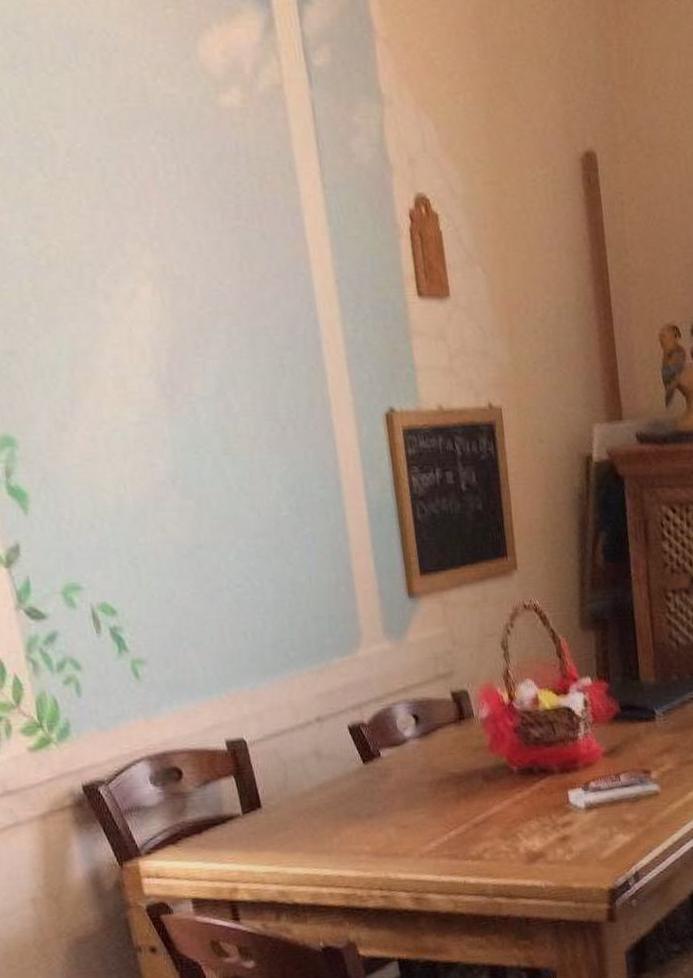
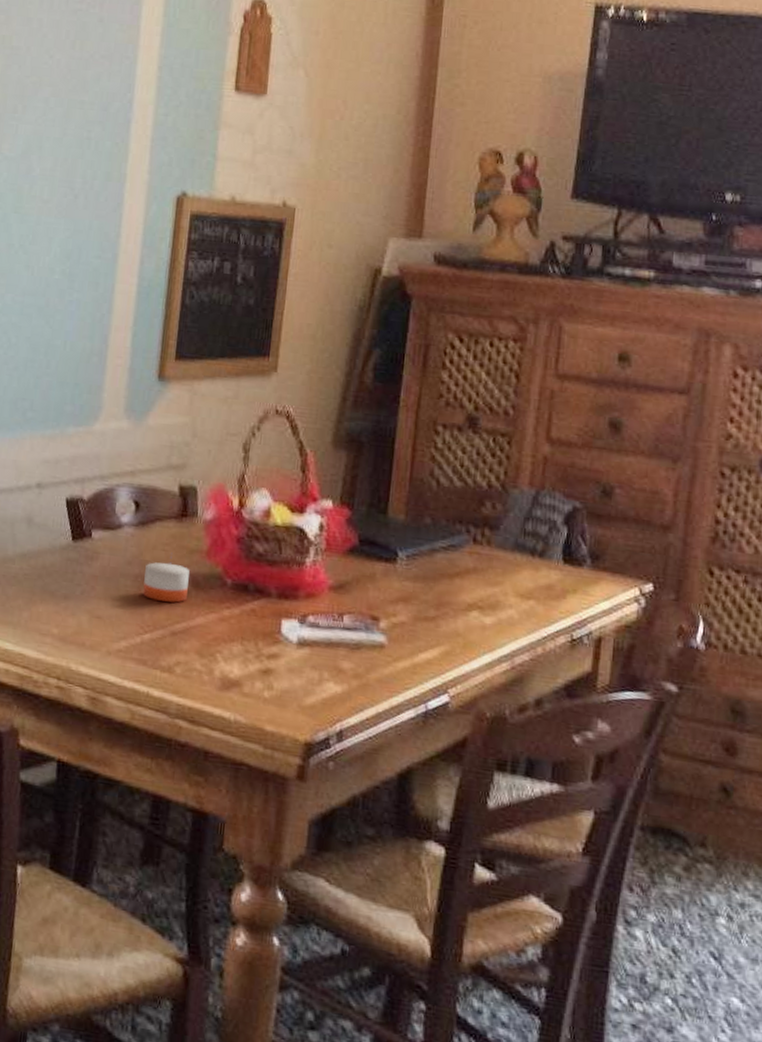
candle: none [437,754,481,800] -> present [143,552,190,603]

